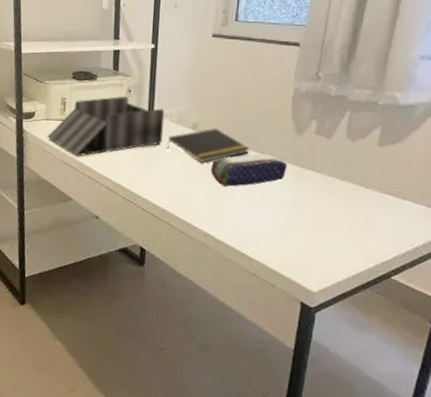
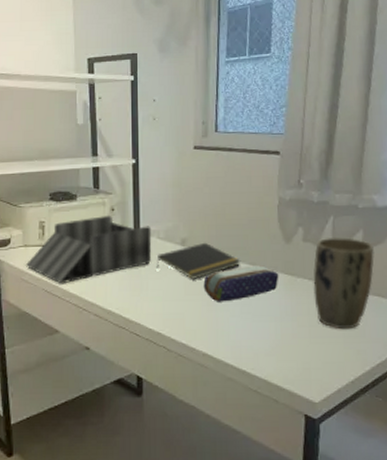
plant pot: none [321,132,391,225] -> present [313,237,374,330]

